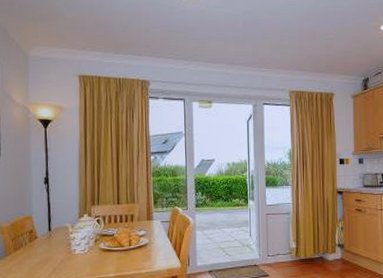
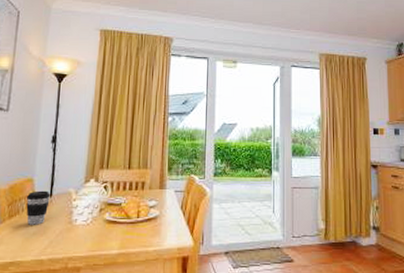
coffee cup: none [27,226,49,256] -> present [26,190,50,225]

